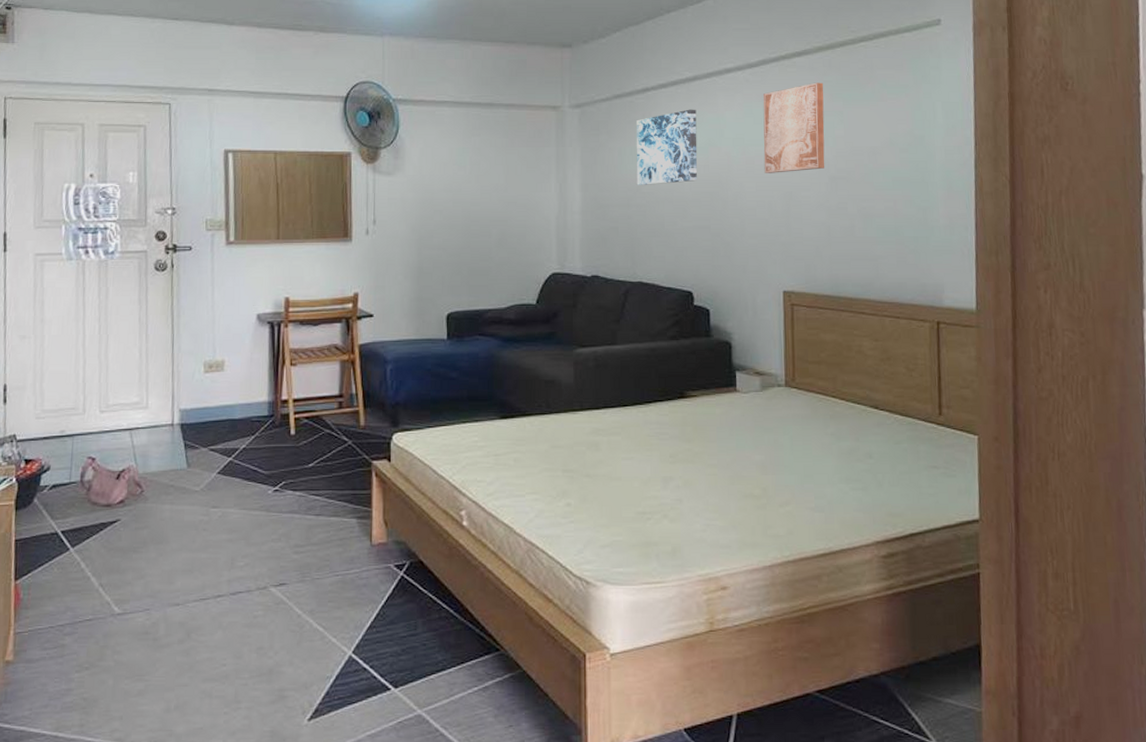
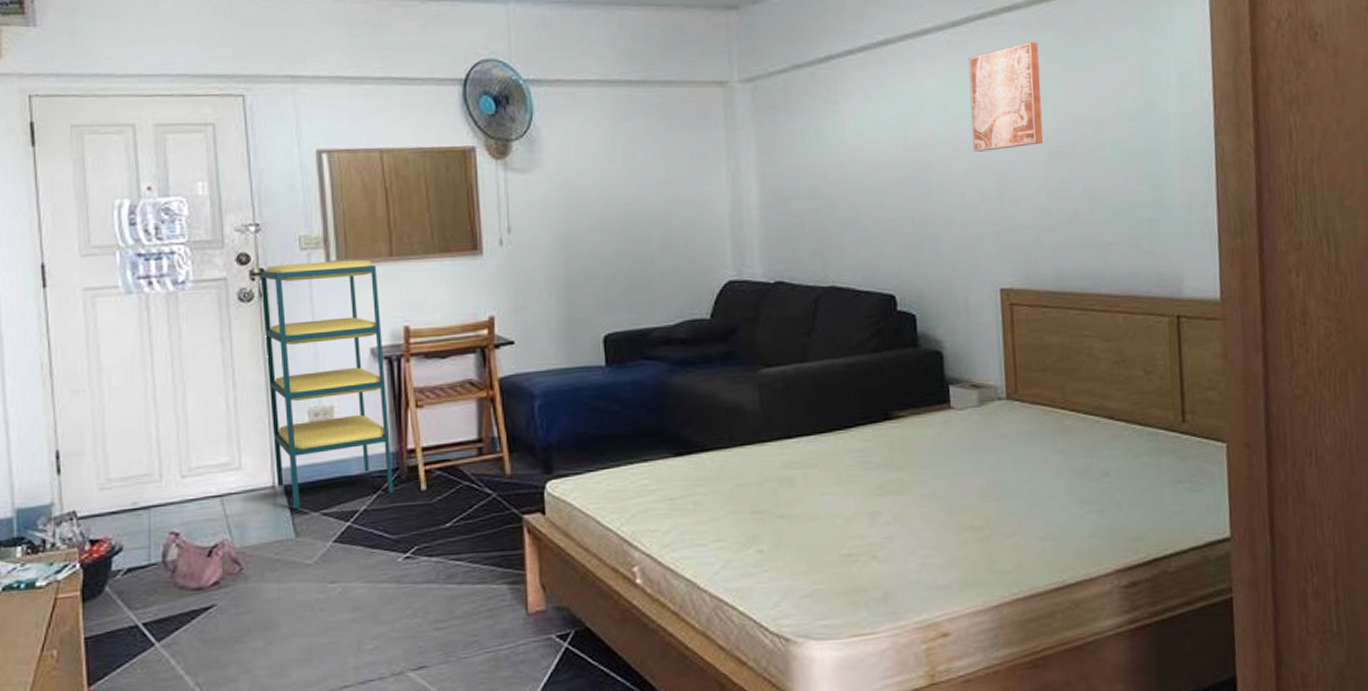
shelving unit: none [173,241,269,444] -> present [260,259,394,509]
wall art: present [636,109,698,185] -> none [820,79,895,172]

